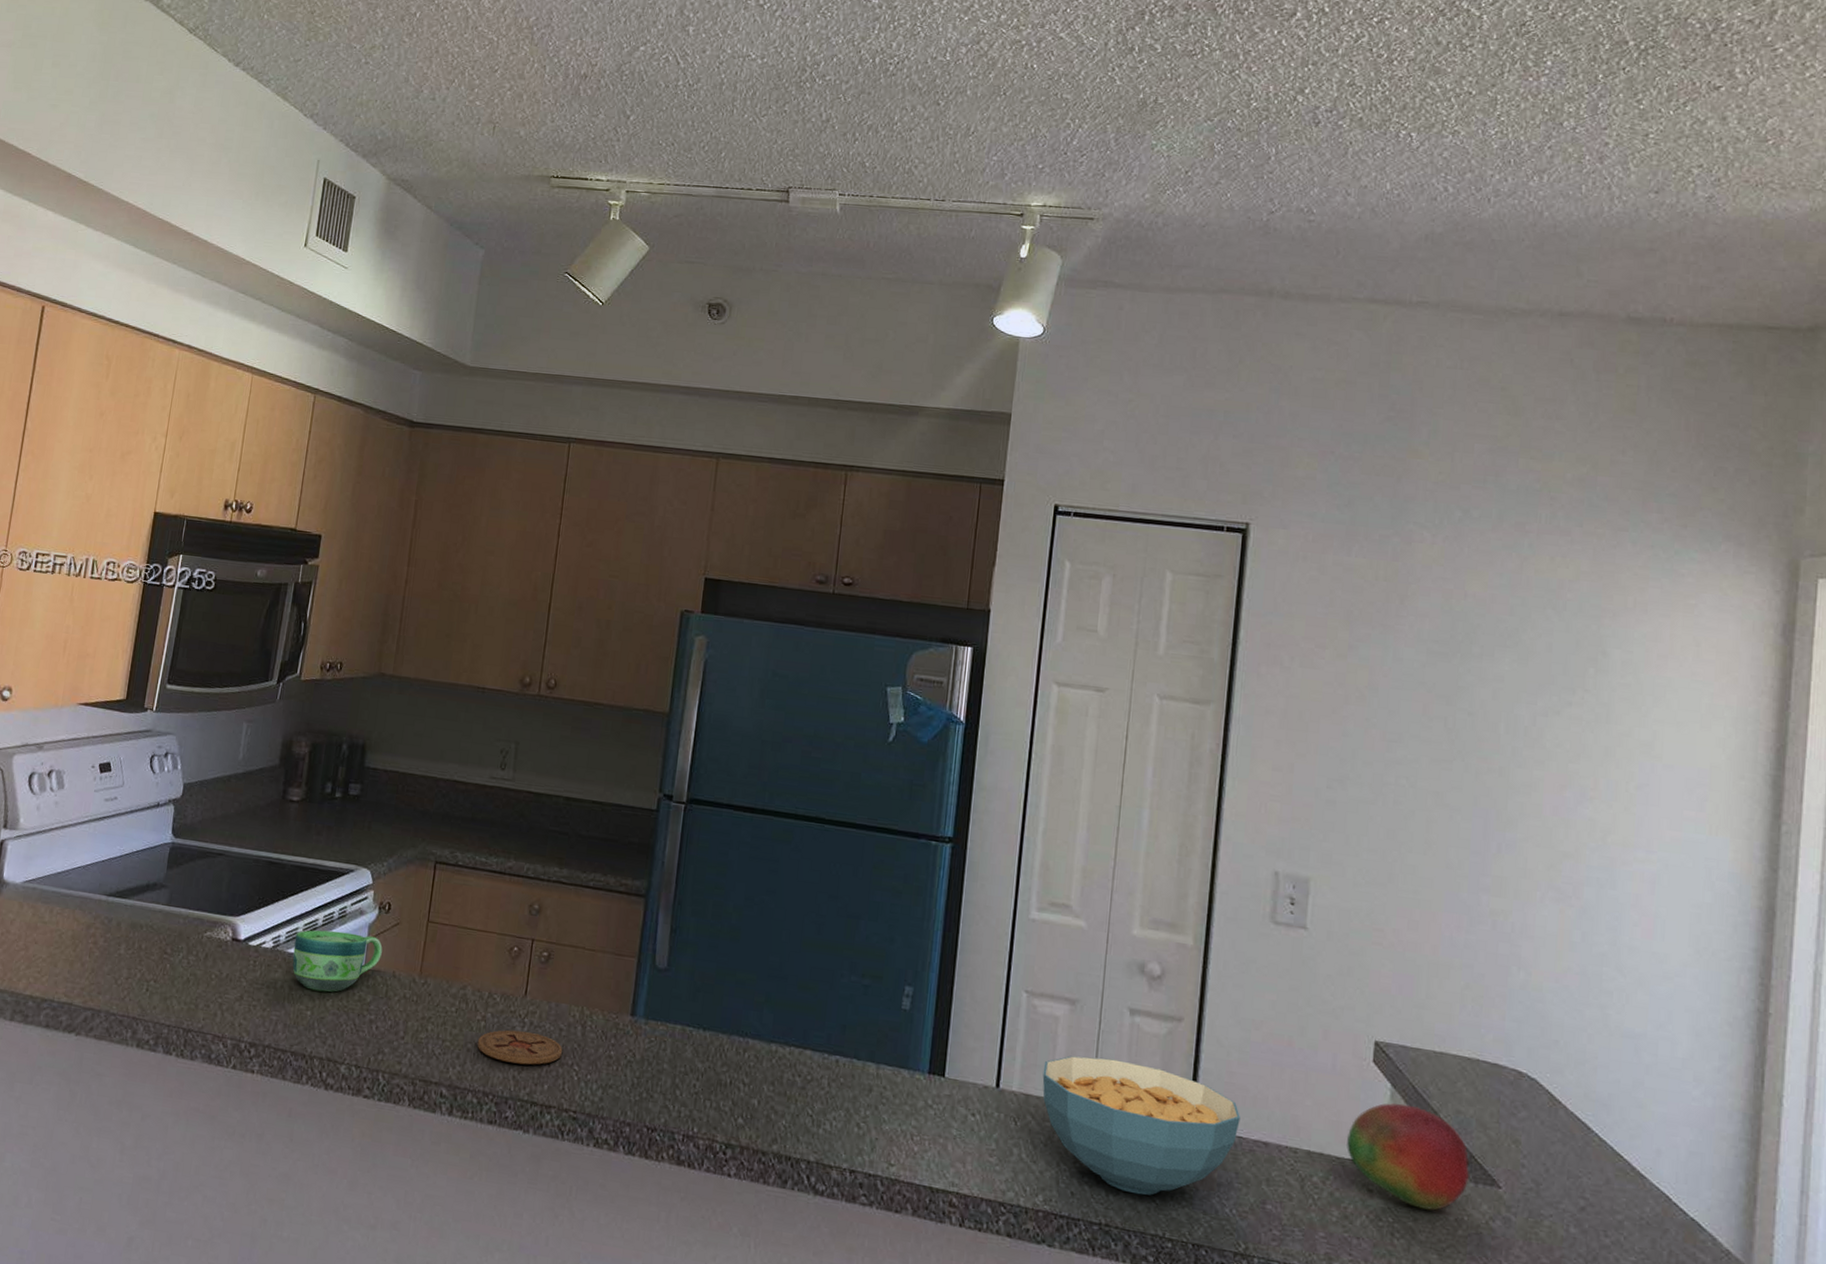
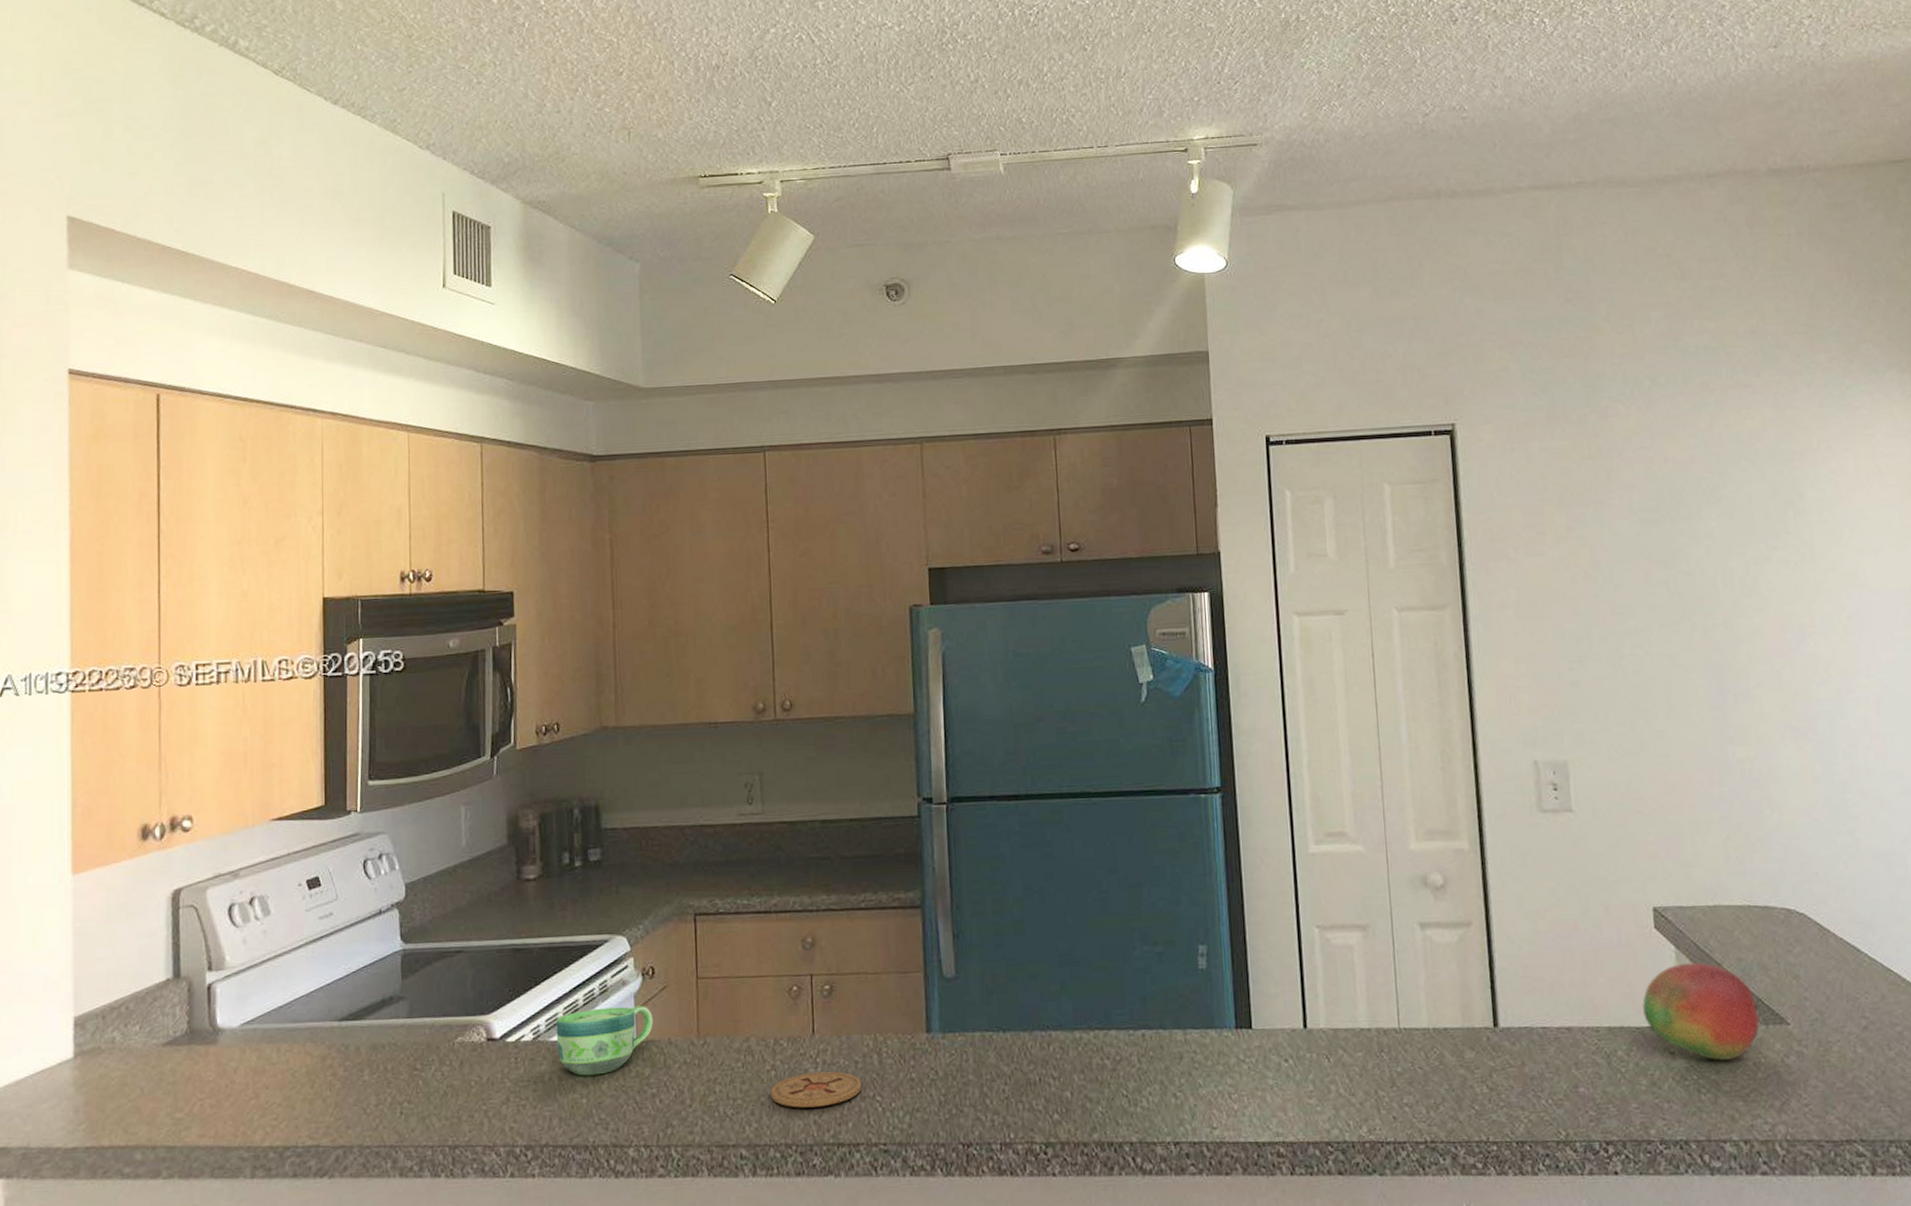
cereal bowl: present [1042,1055,1240,1196] -> none [1346,976,1541,1105]

